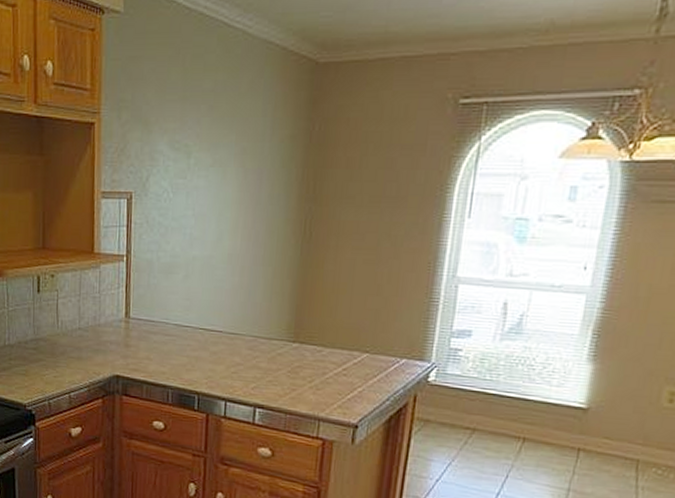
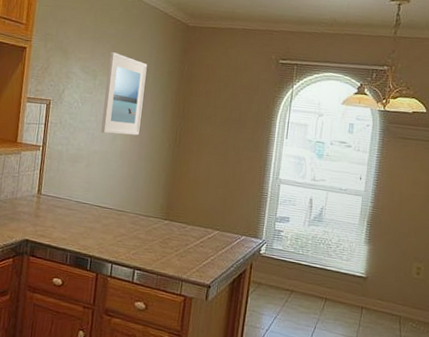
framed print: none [201,114,260,232] -> present [101,51,147,136]

